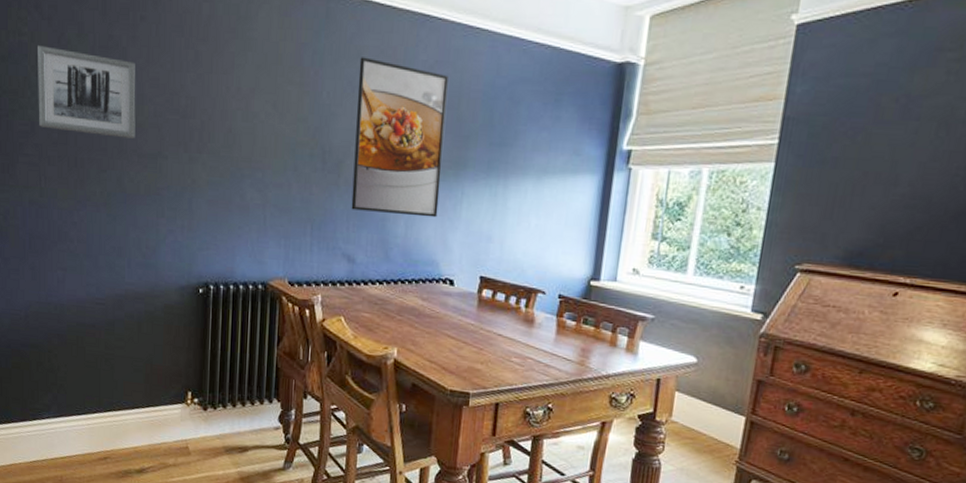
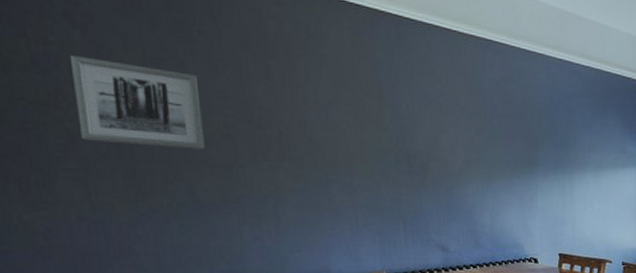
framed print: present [351,57,448,218] -> none [433,74,518,208]

